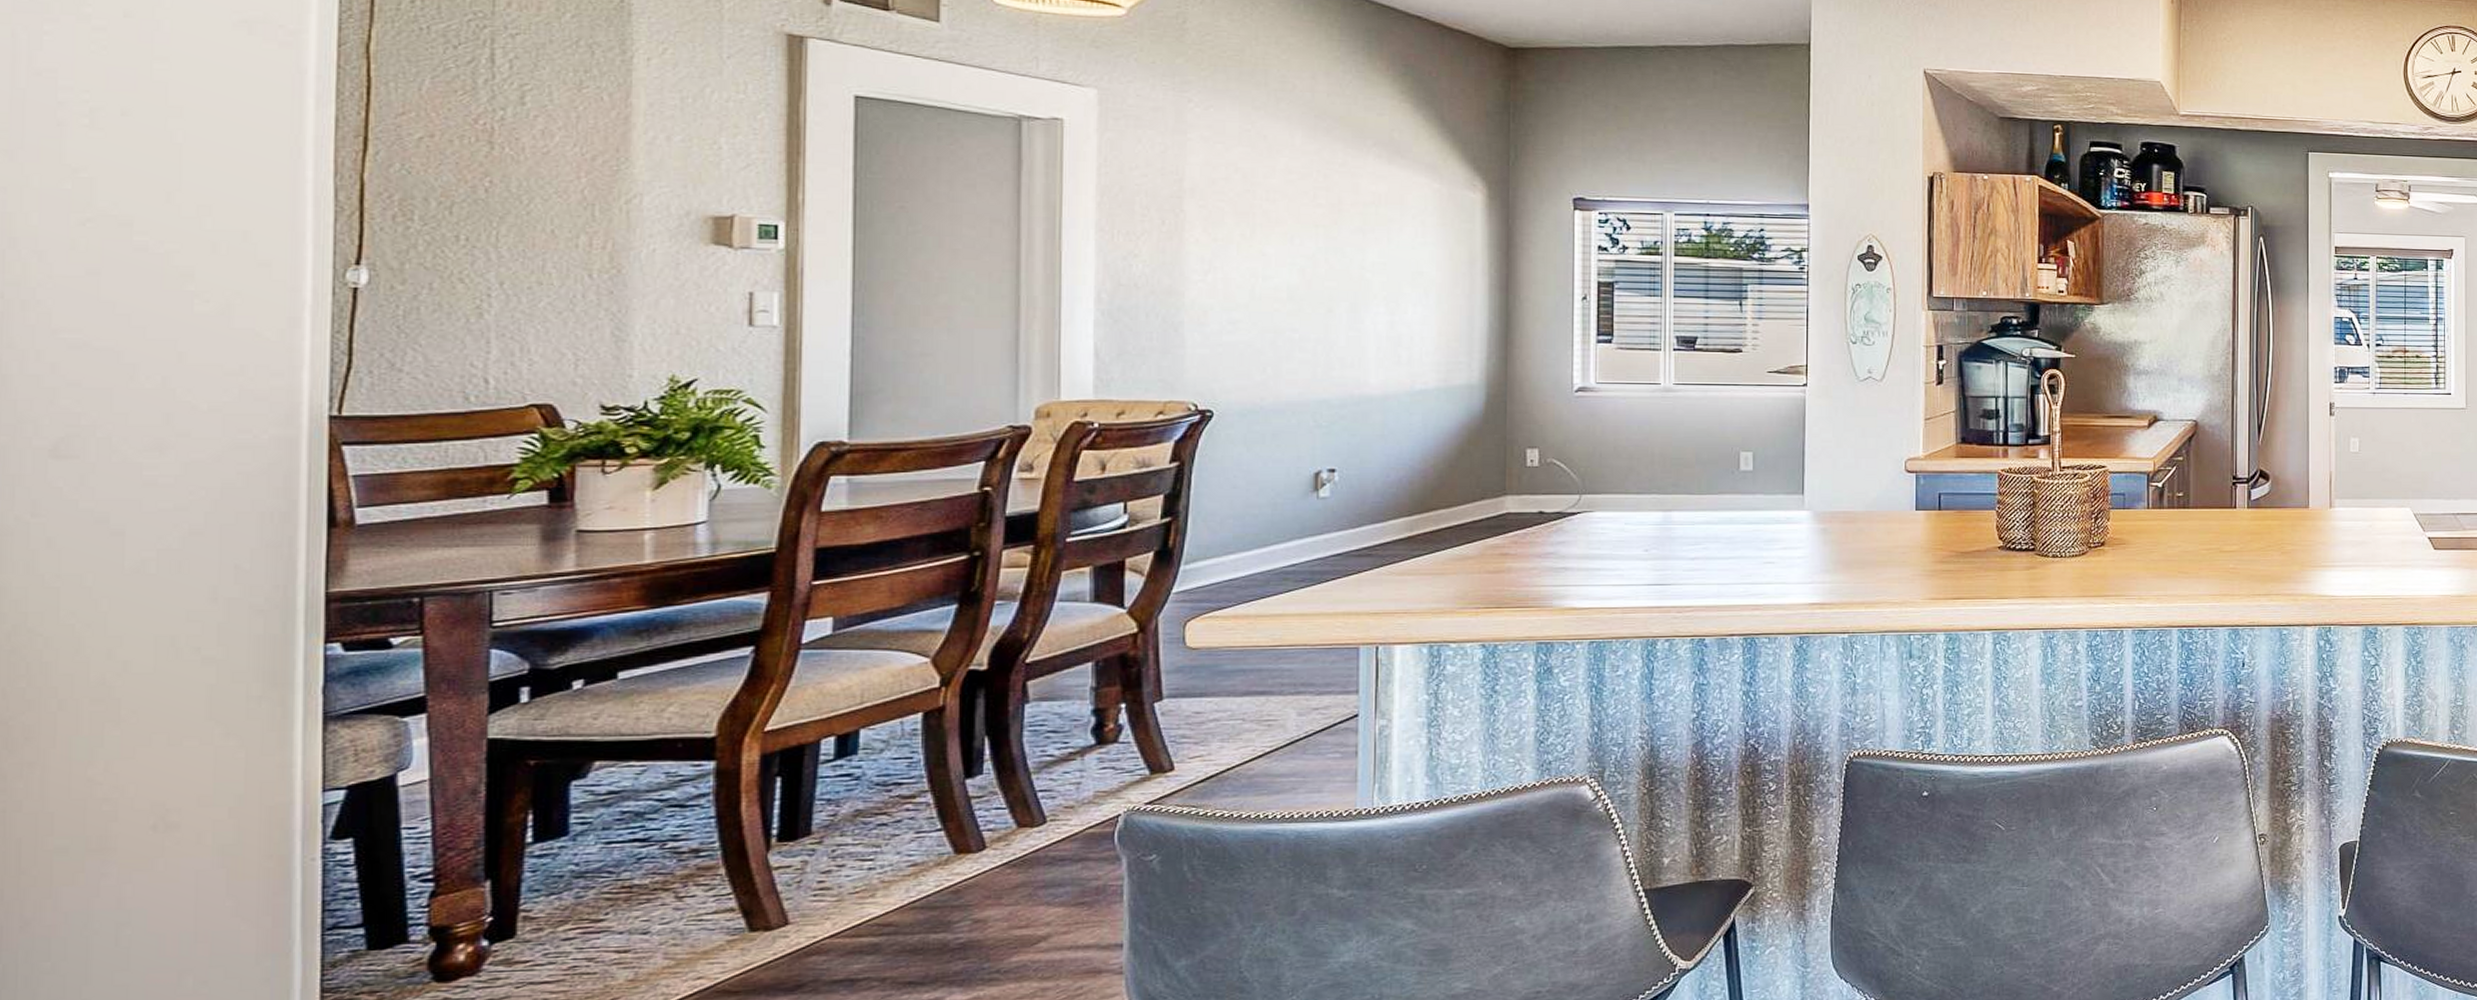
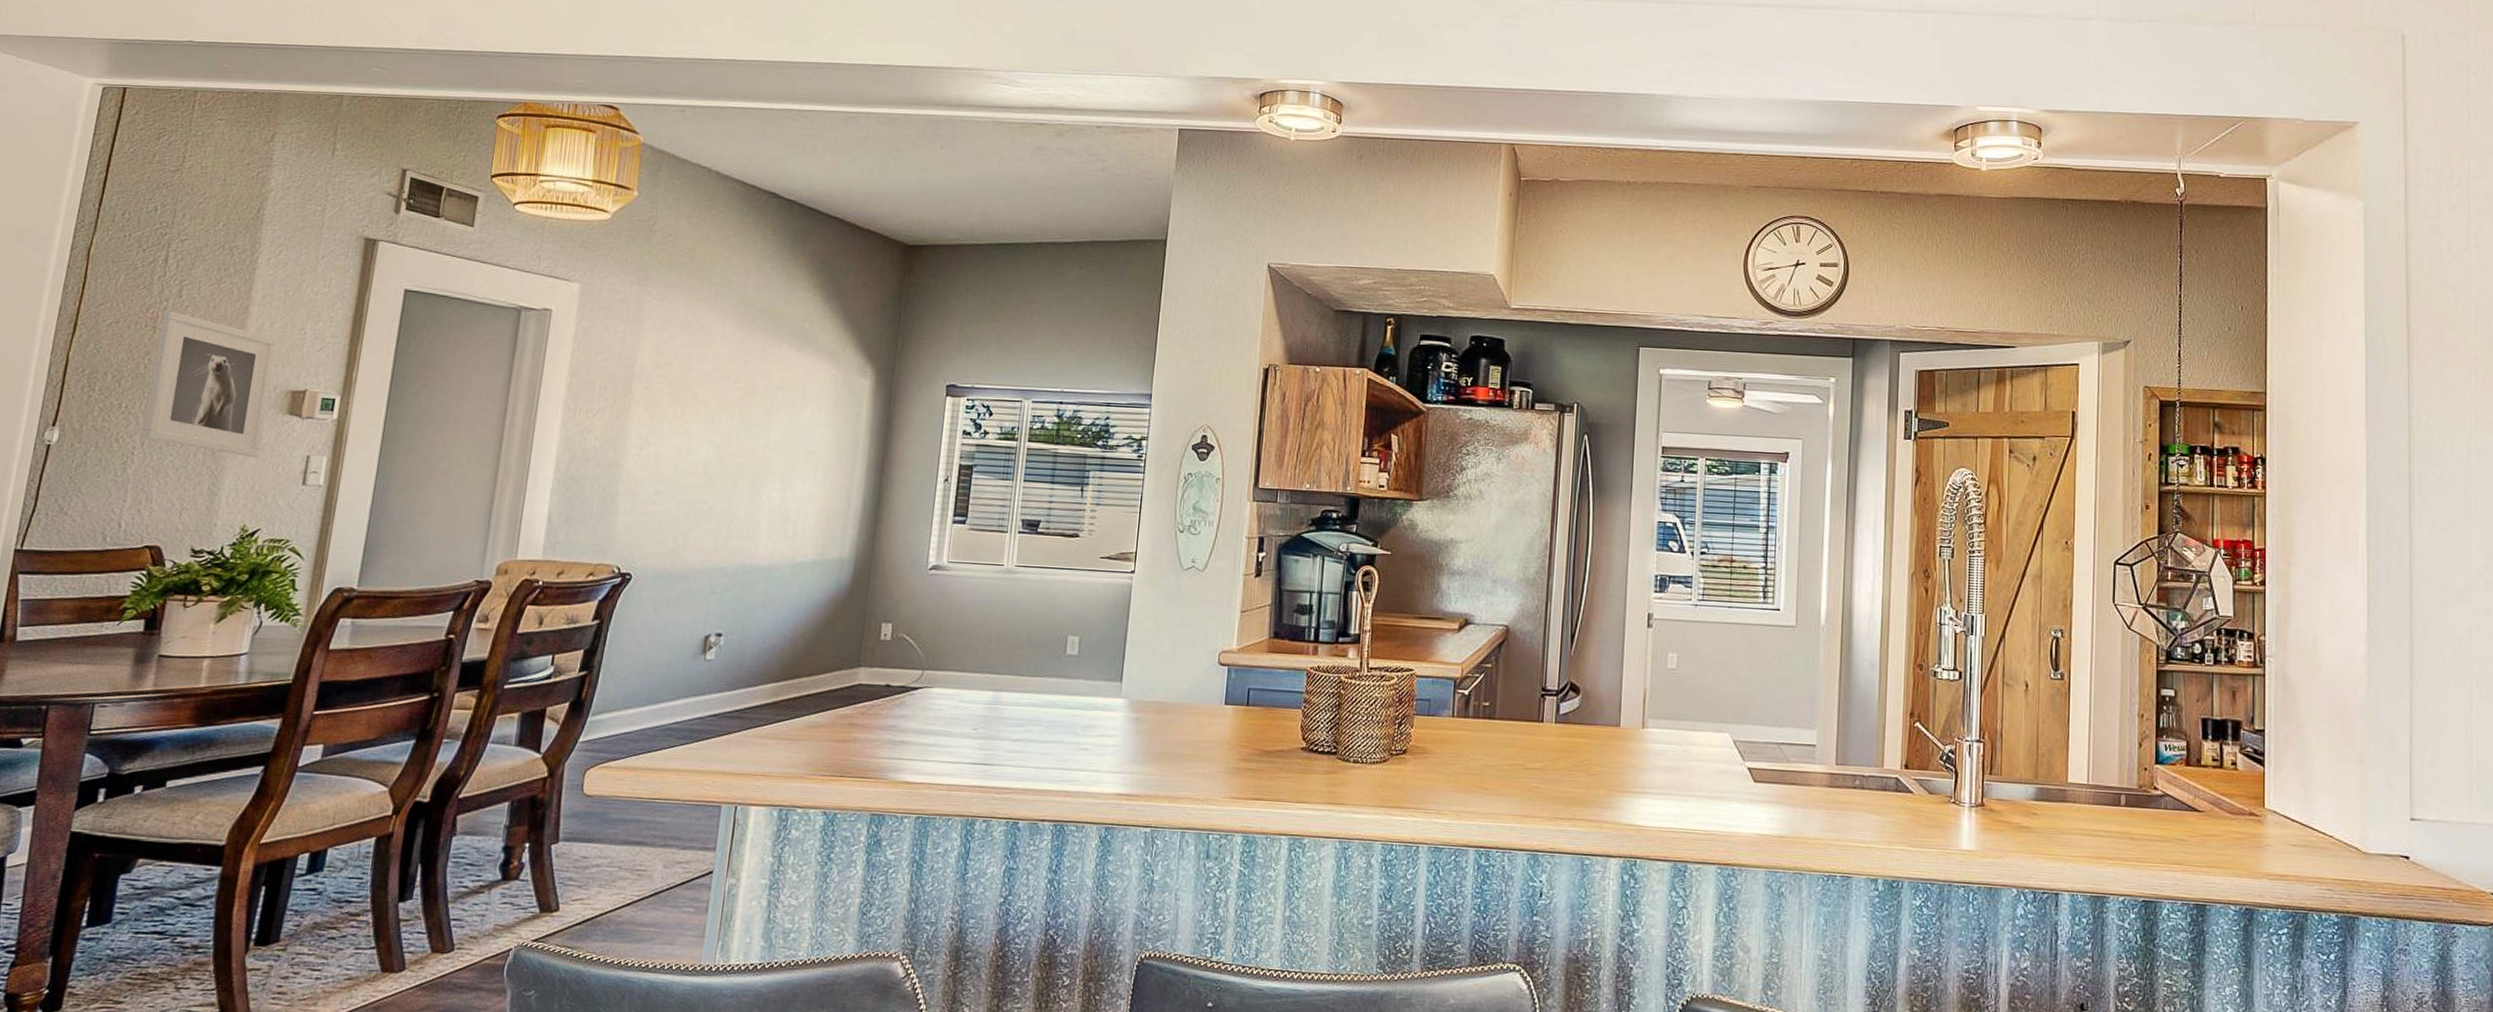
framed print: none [498,121,681,297] -> present [142,310,278,458]

